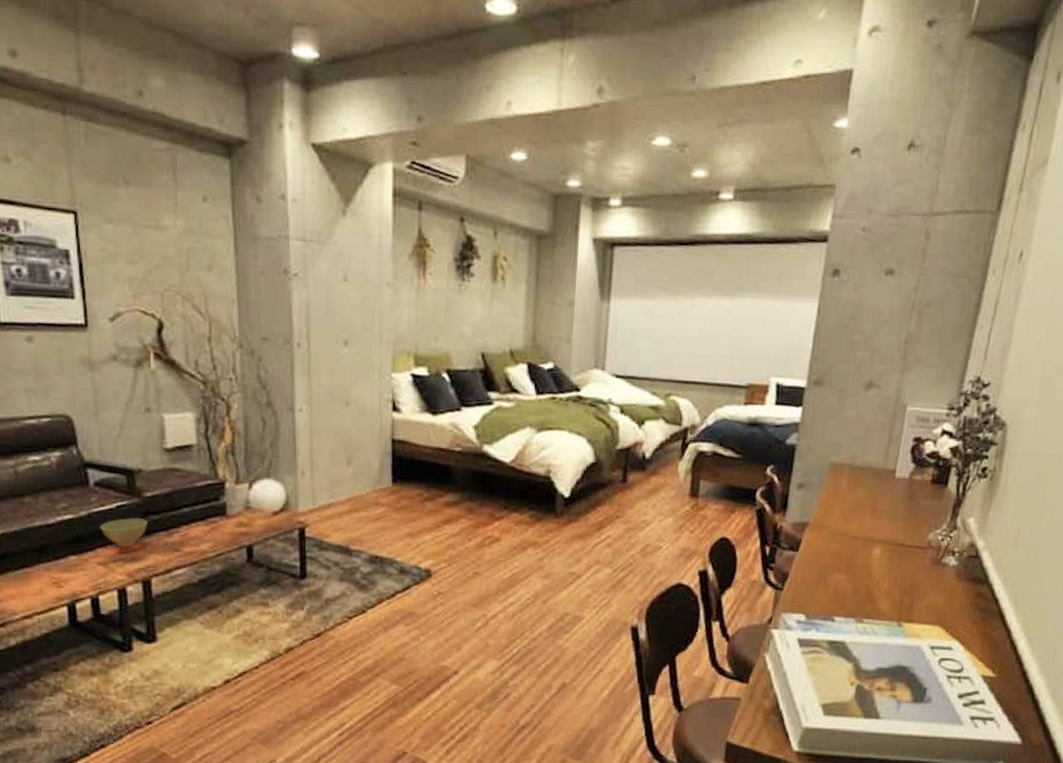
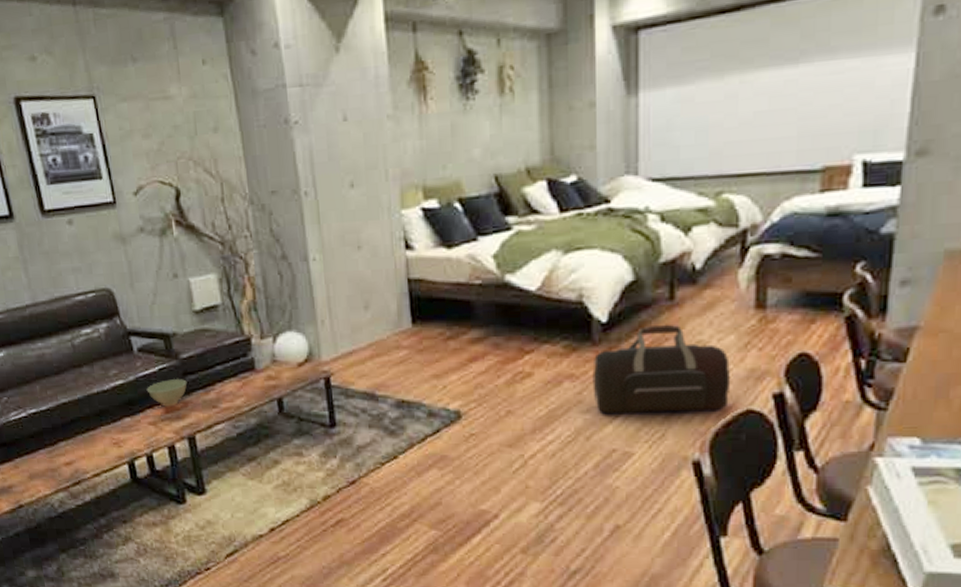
duffel bag: none [552,503,667,583] -> present [592,324,731,415]

